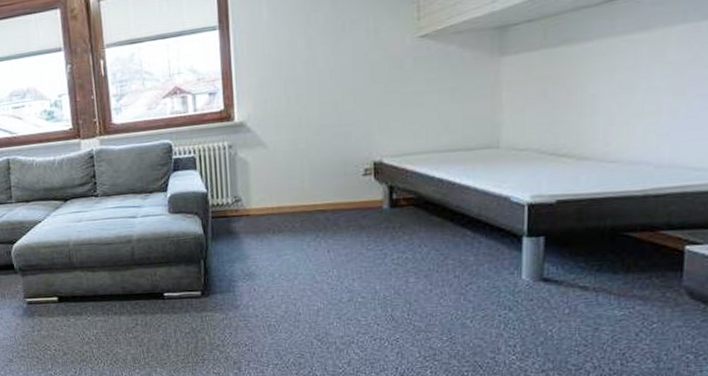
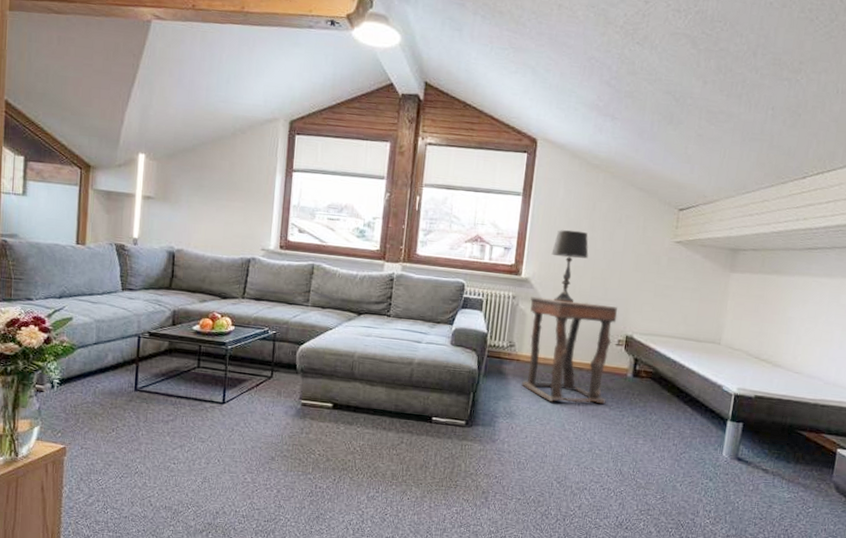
side table: none [250,131,361,255] -> present [521,296,618,405]
table lamp: none [265,52,311,140] -> present [551,230,589,303]

